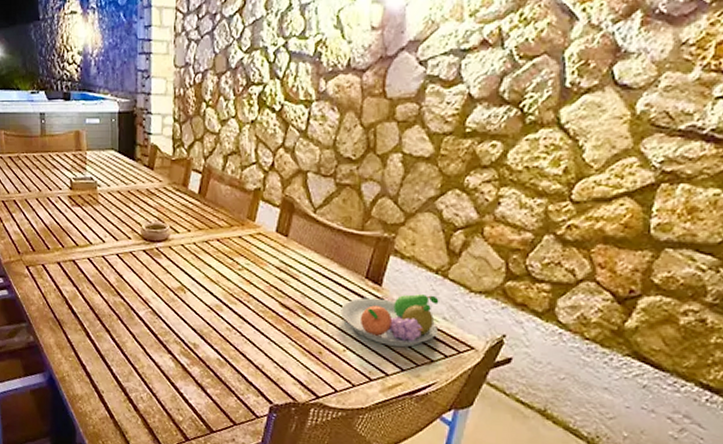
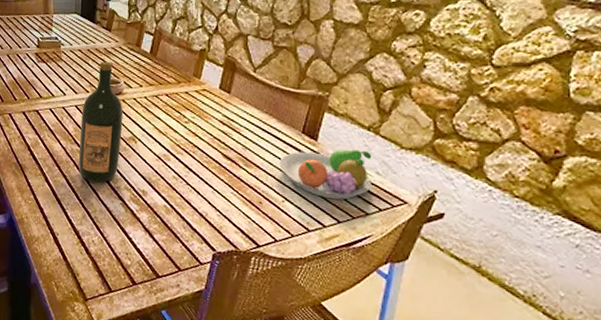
wine bottle: none [123,203,170,337] -> present [79,61,123,183]

